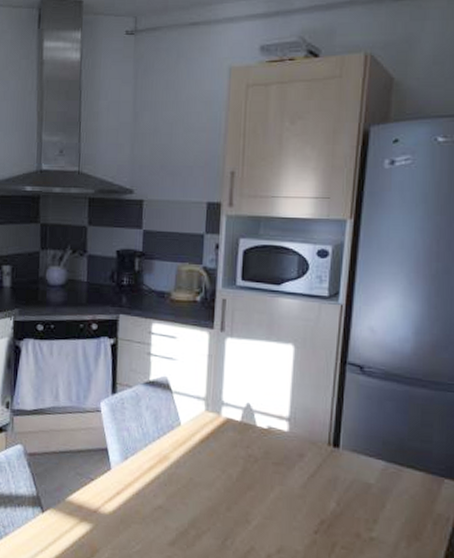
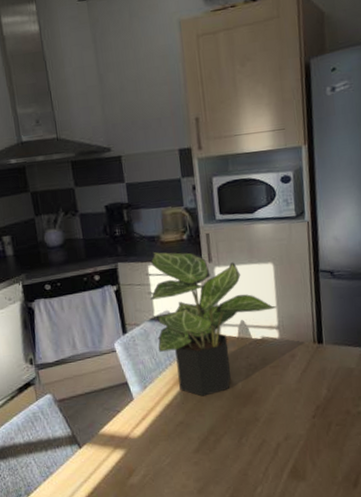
potted plant: none [147,308,291,482] -> present [151,251,277,397]

